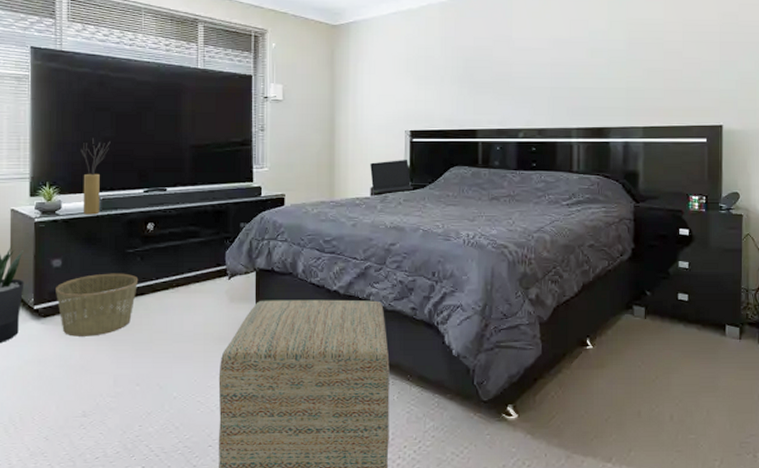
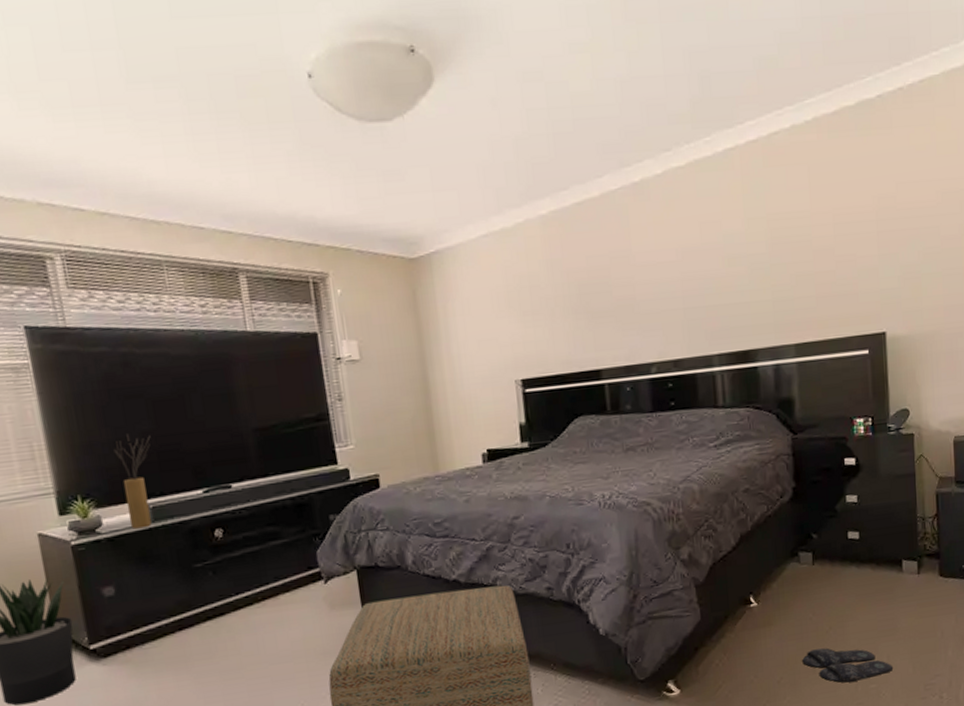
basket: present [56,273,139,337] -> none [113,593,215,675]
laptop: present [370,160,413,194] -> none [478,415,533,461]
slippers: none [629,395,711,430] -> present [802,648,893,683]

